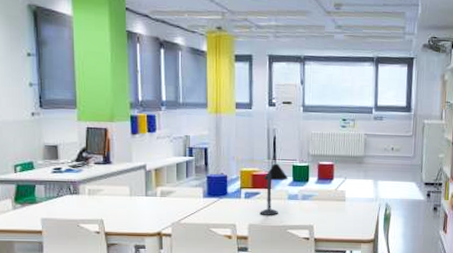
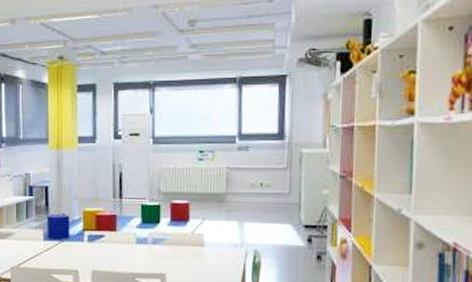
desk lamp: present [260,157,289,215] -> none [104,195,137,261]

